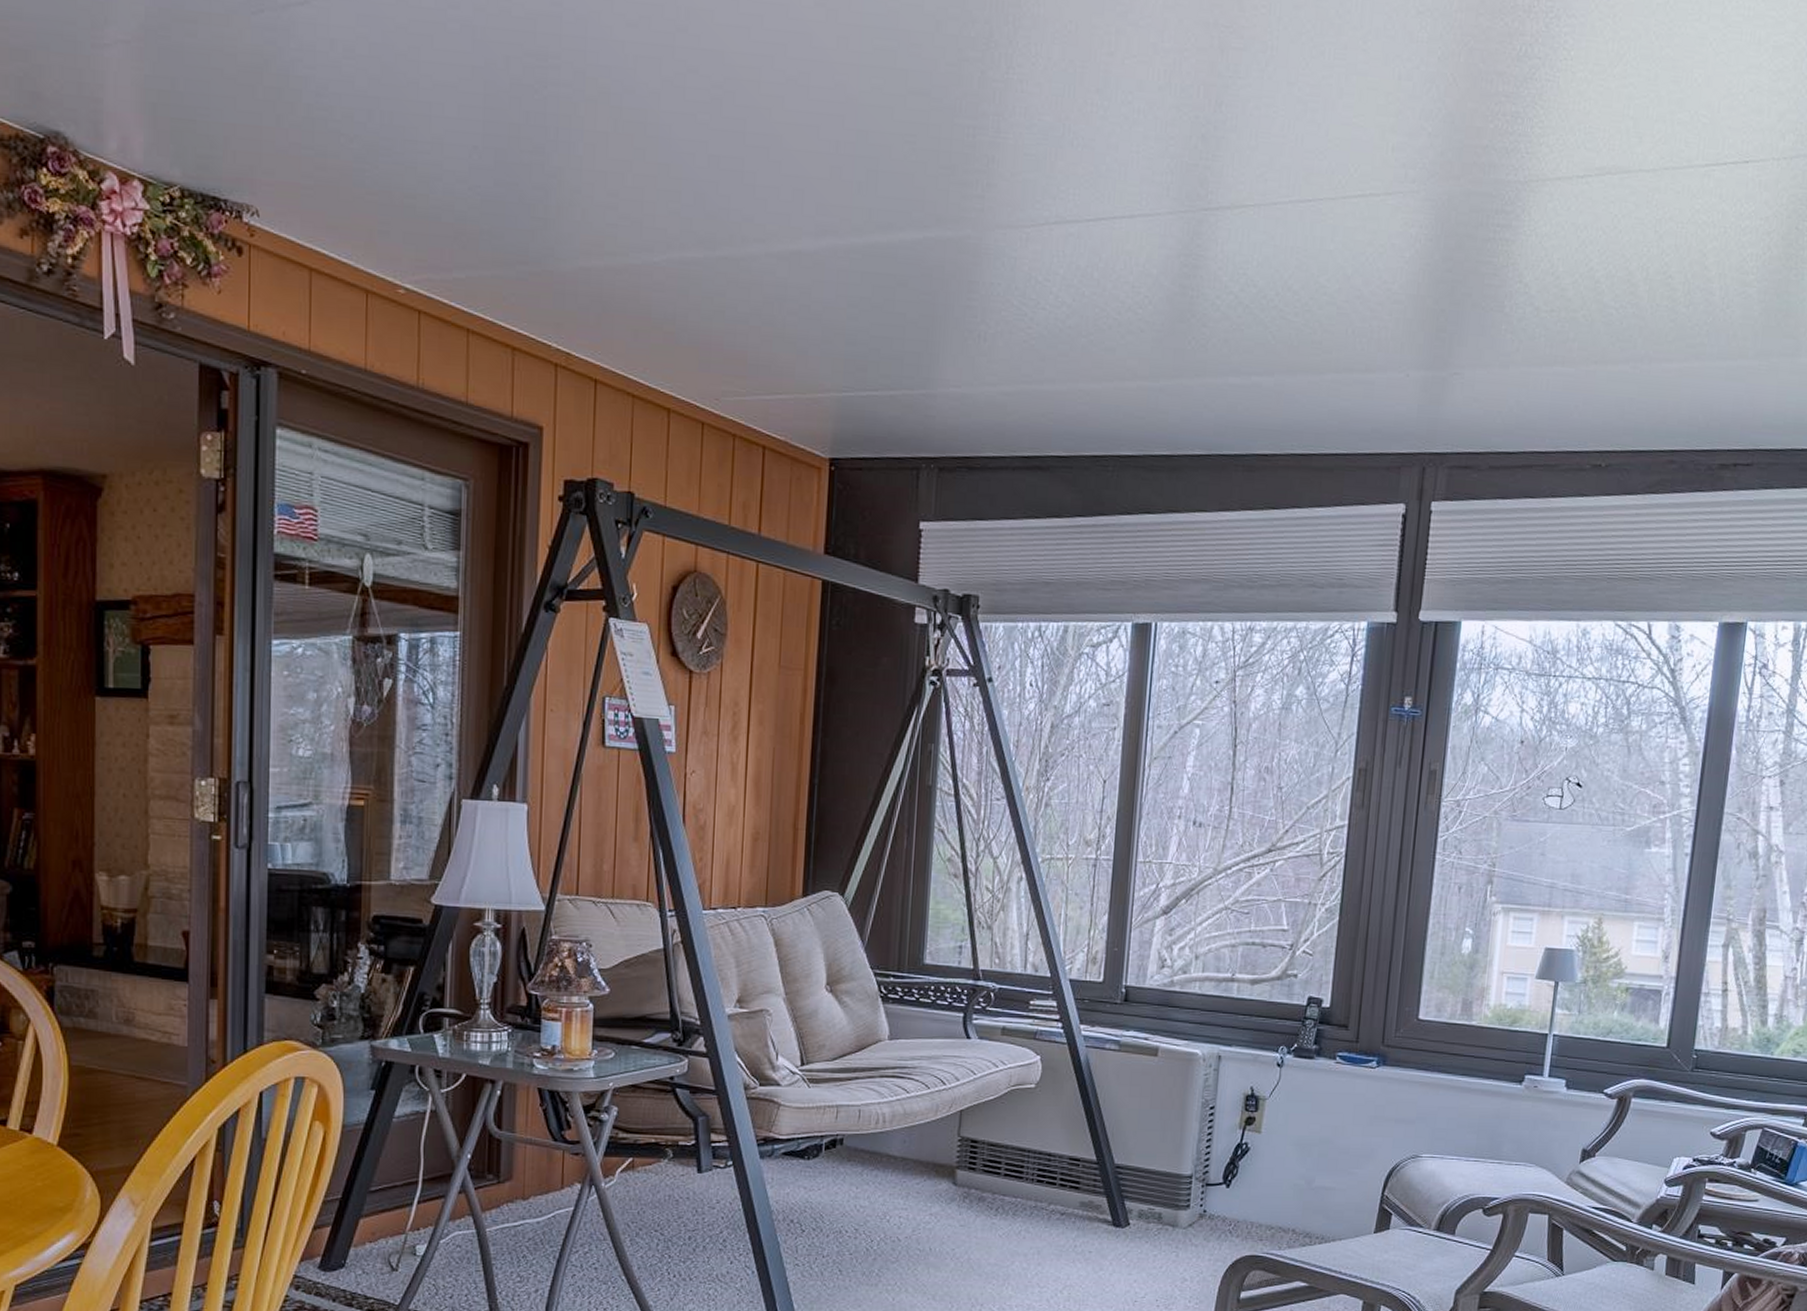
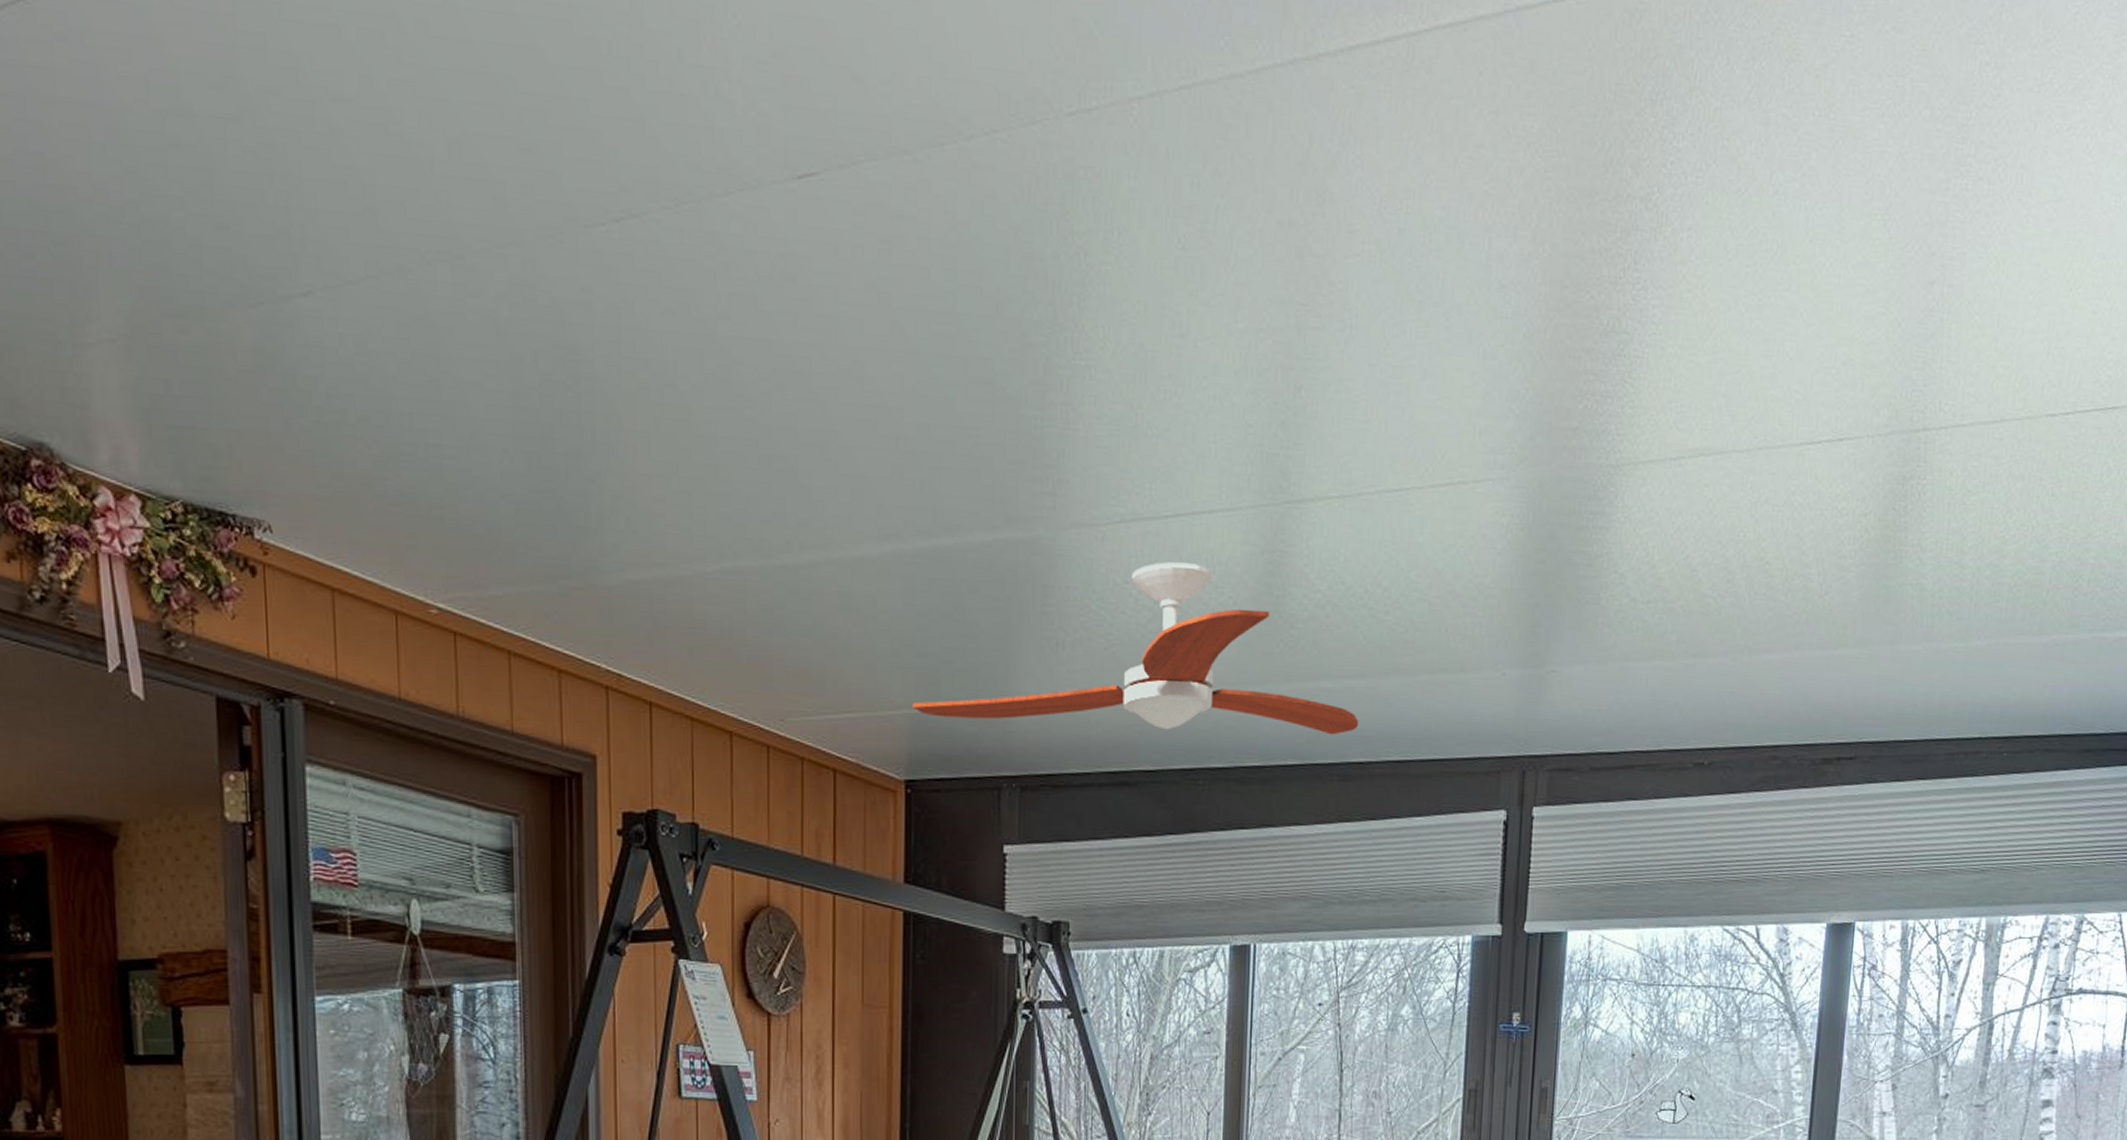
ceiling fan: none [839,262,1266,428] -> present [912,562,1359,735]

